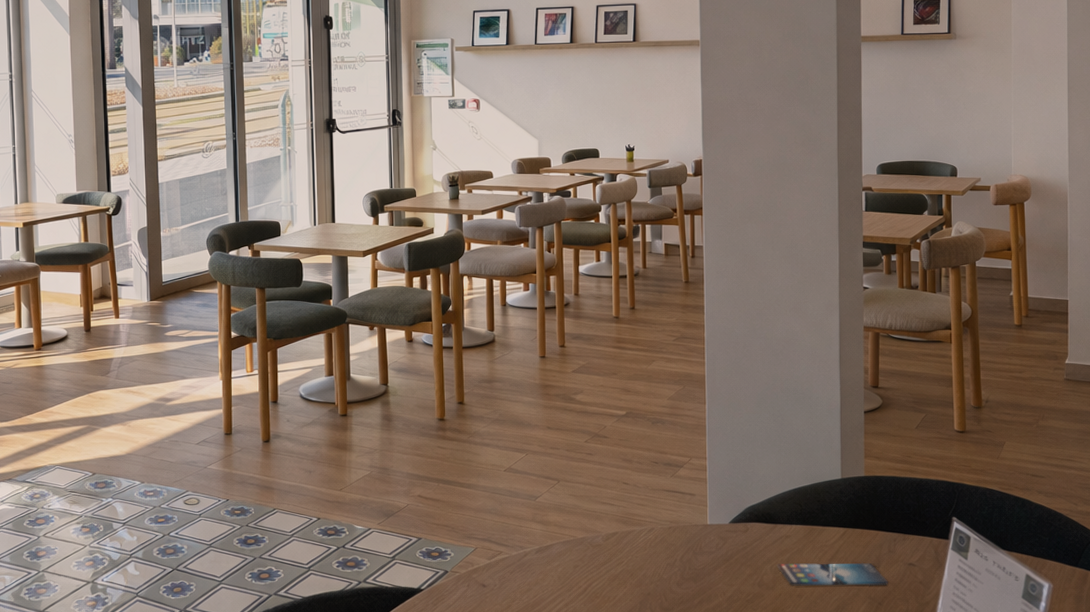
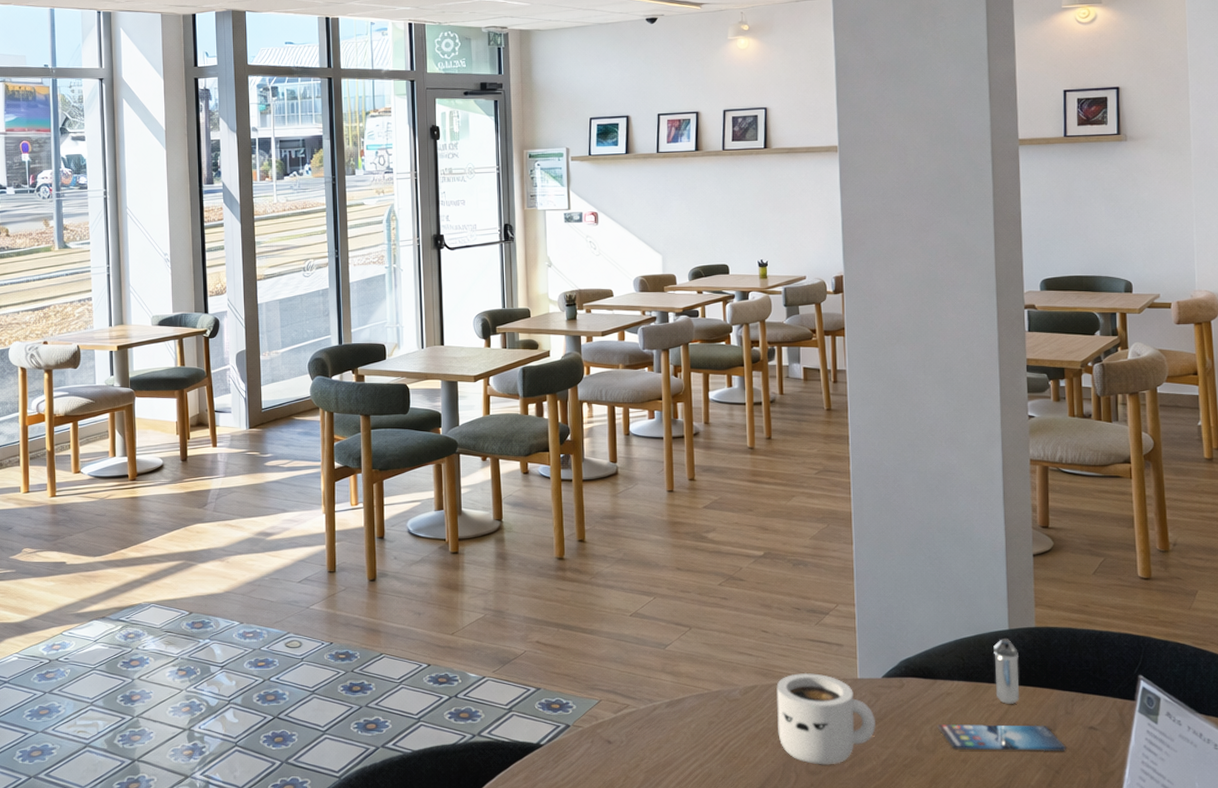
coffee cup: none [635,519,722,602] -> present [776,672,876,765]
shaker: none [827,487,849,545] -> present [993,639,1019,704]

